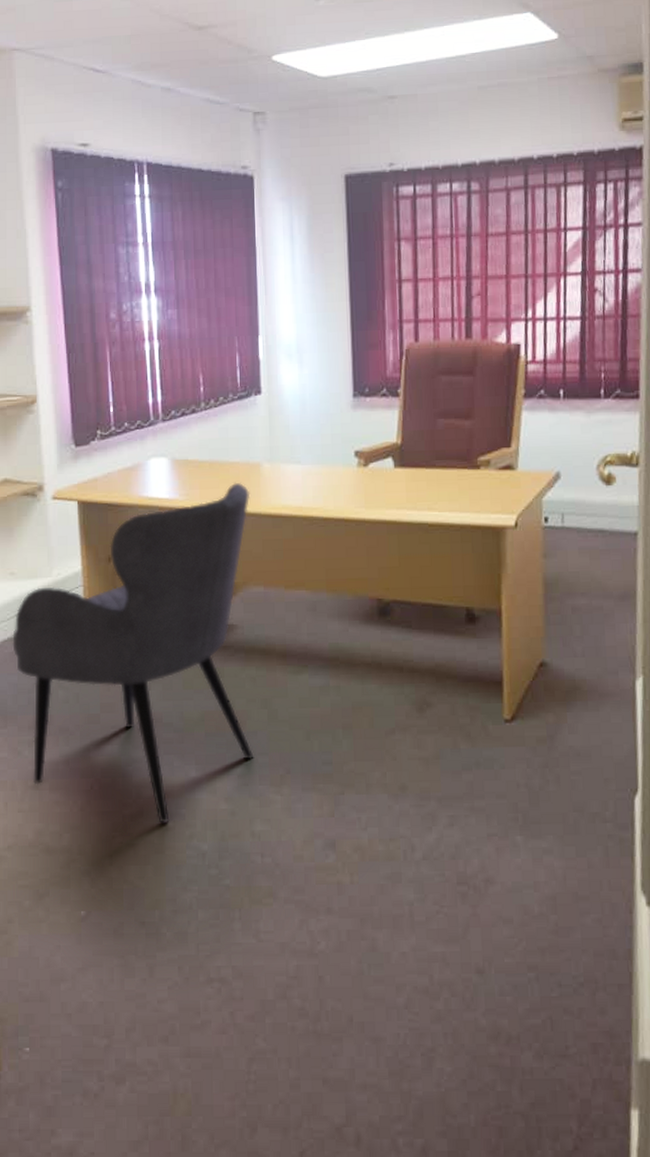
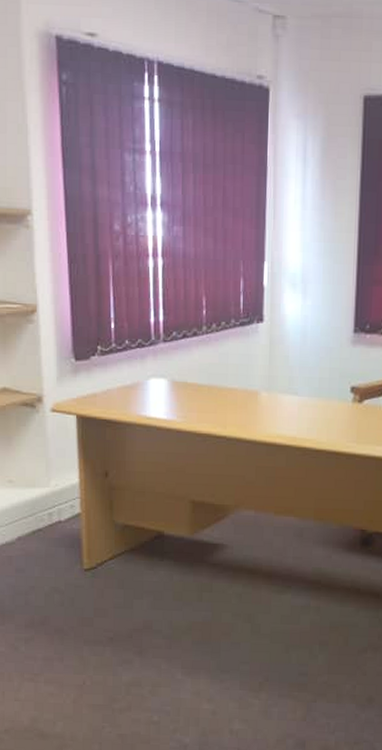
chair: present [12,482,254,824] -> none [10,408,247,718]

